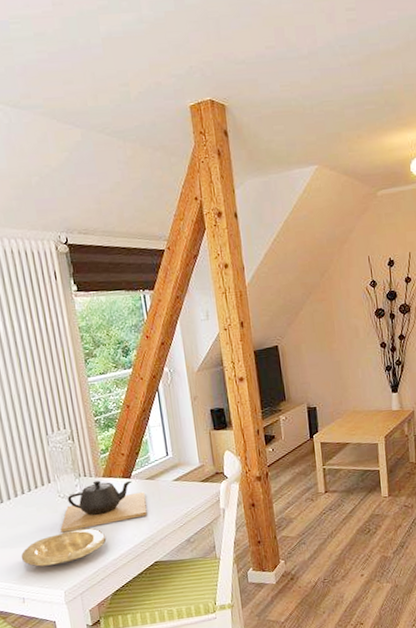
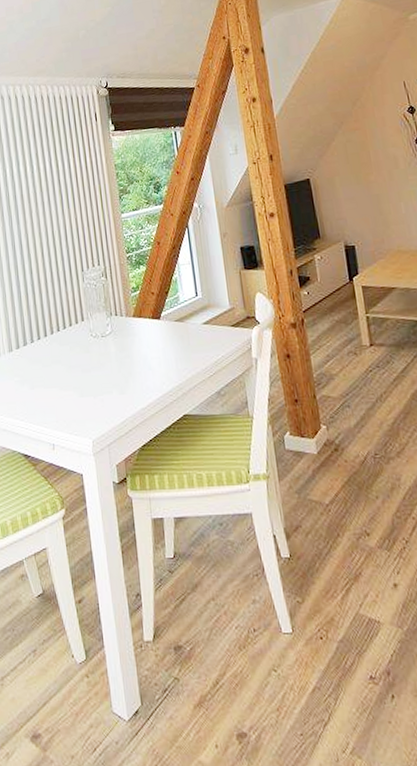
plate: present [21,528,107,567] -> none [53,371,135,411]
teapot: present [60,480,147,533] -> none [91,320,176,375]

